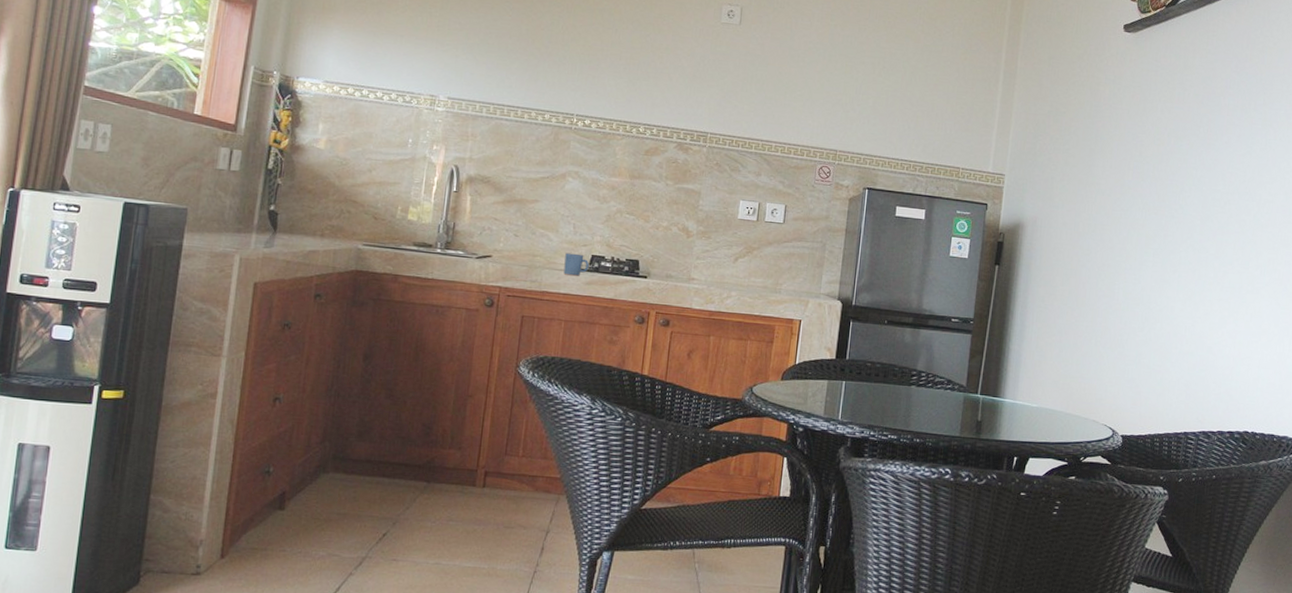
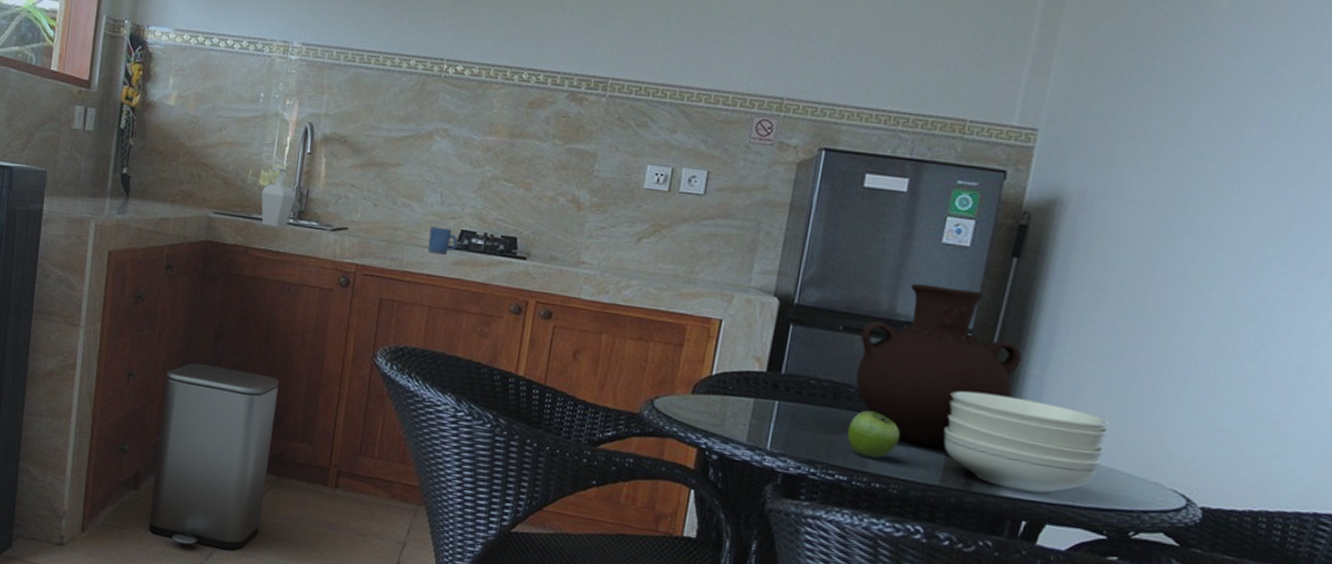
pedal bin: none [294,383,429,558] -> present [148,363,280,551]
soap bottle: none [410,203,443,257] -> present [261,167,295,228]
fruit: none [894,383,931,419] -> present [846,410,901,458]
vase: none [898,286,1006,408] -> present [855,283,1022,448]
bowl: none [959,364,1063,435] -> present [943,390,1110,494]

